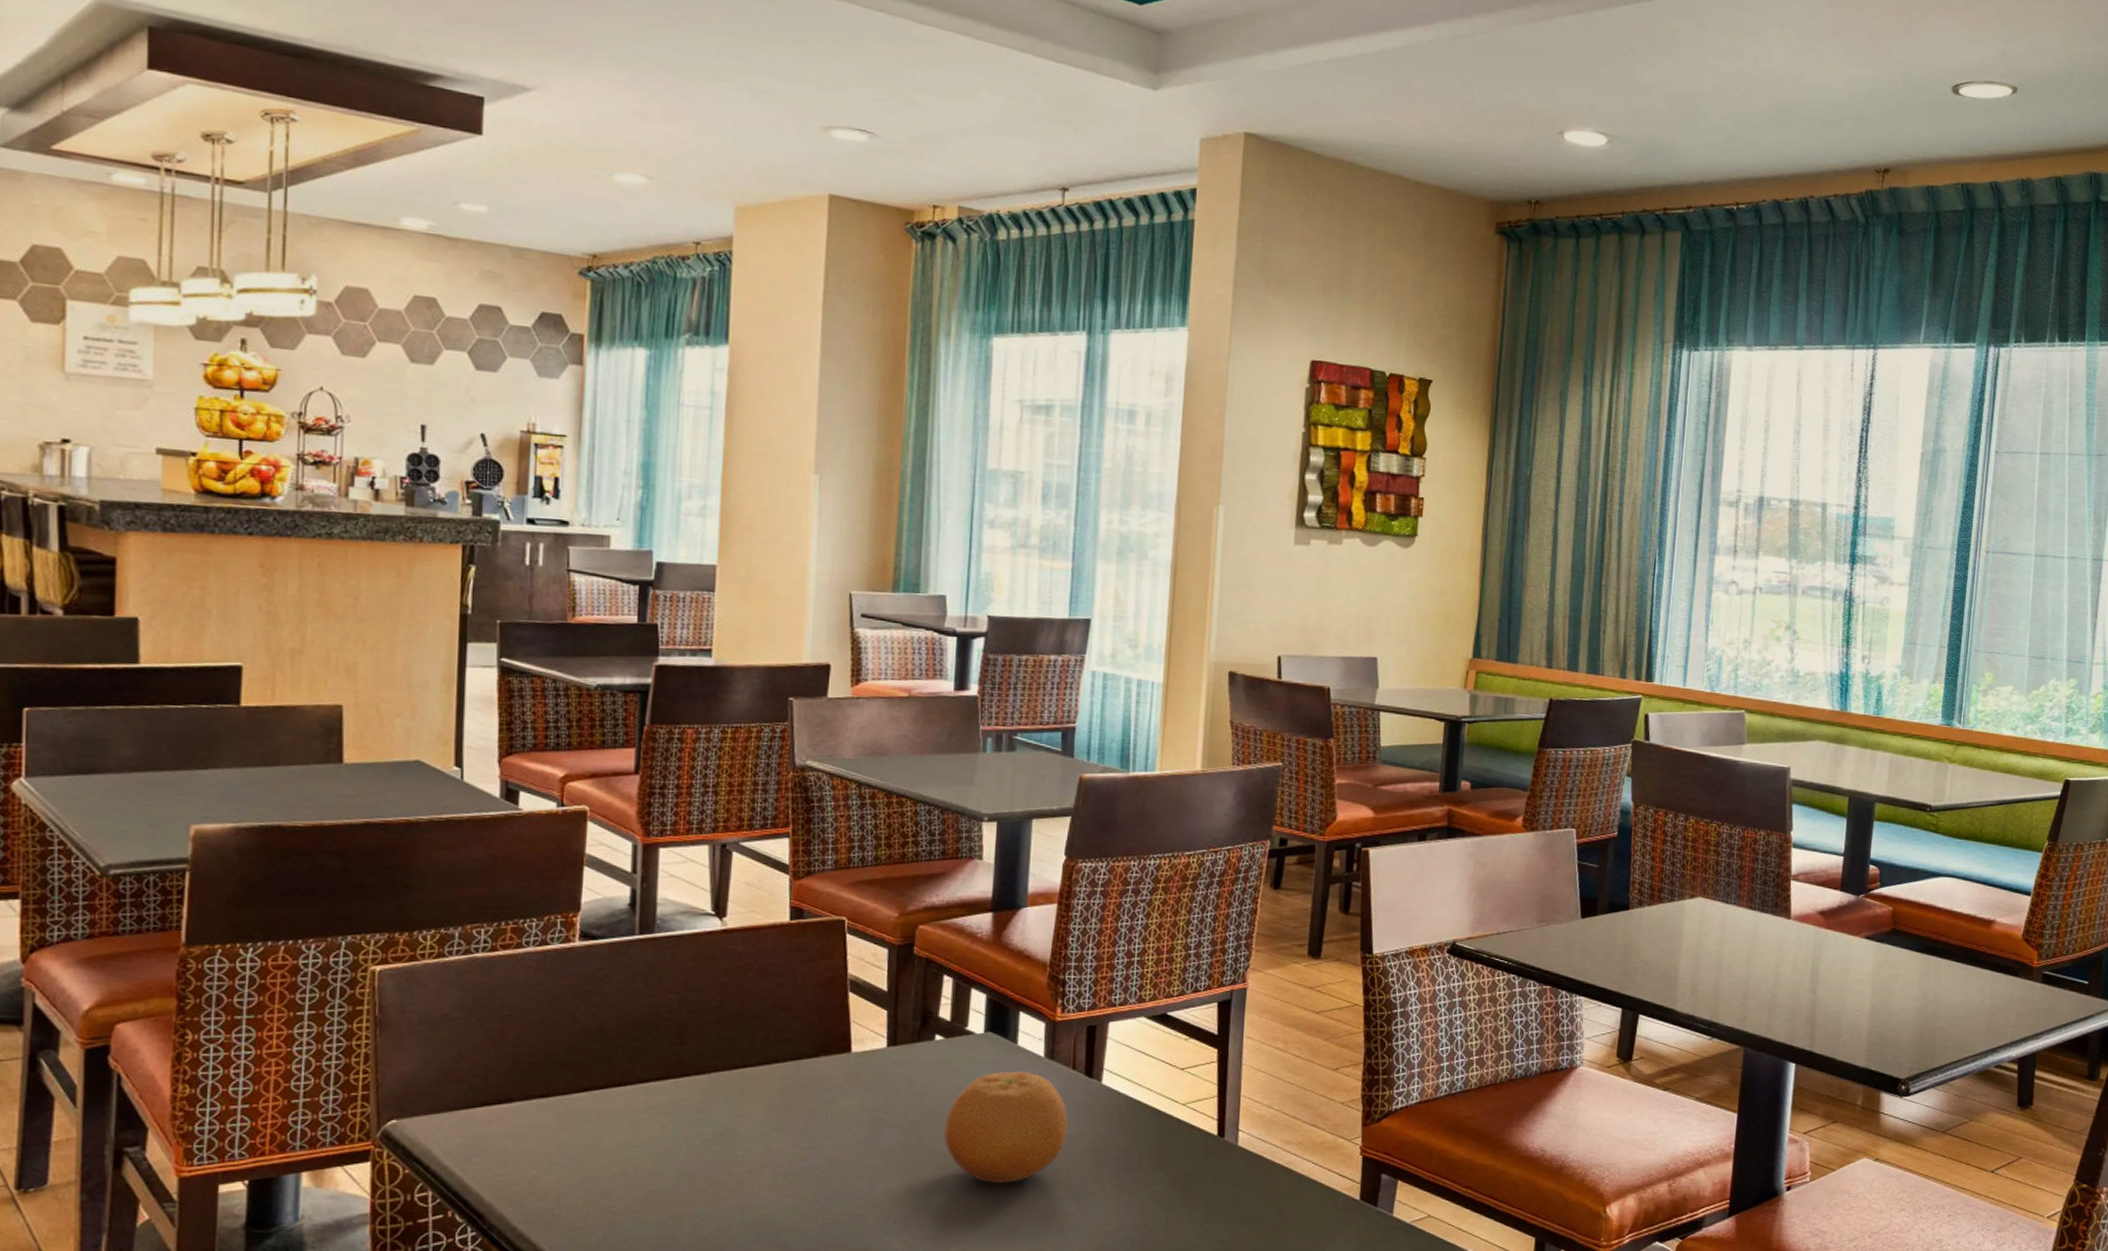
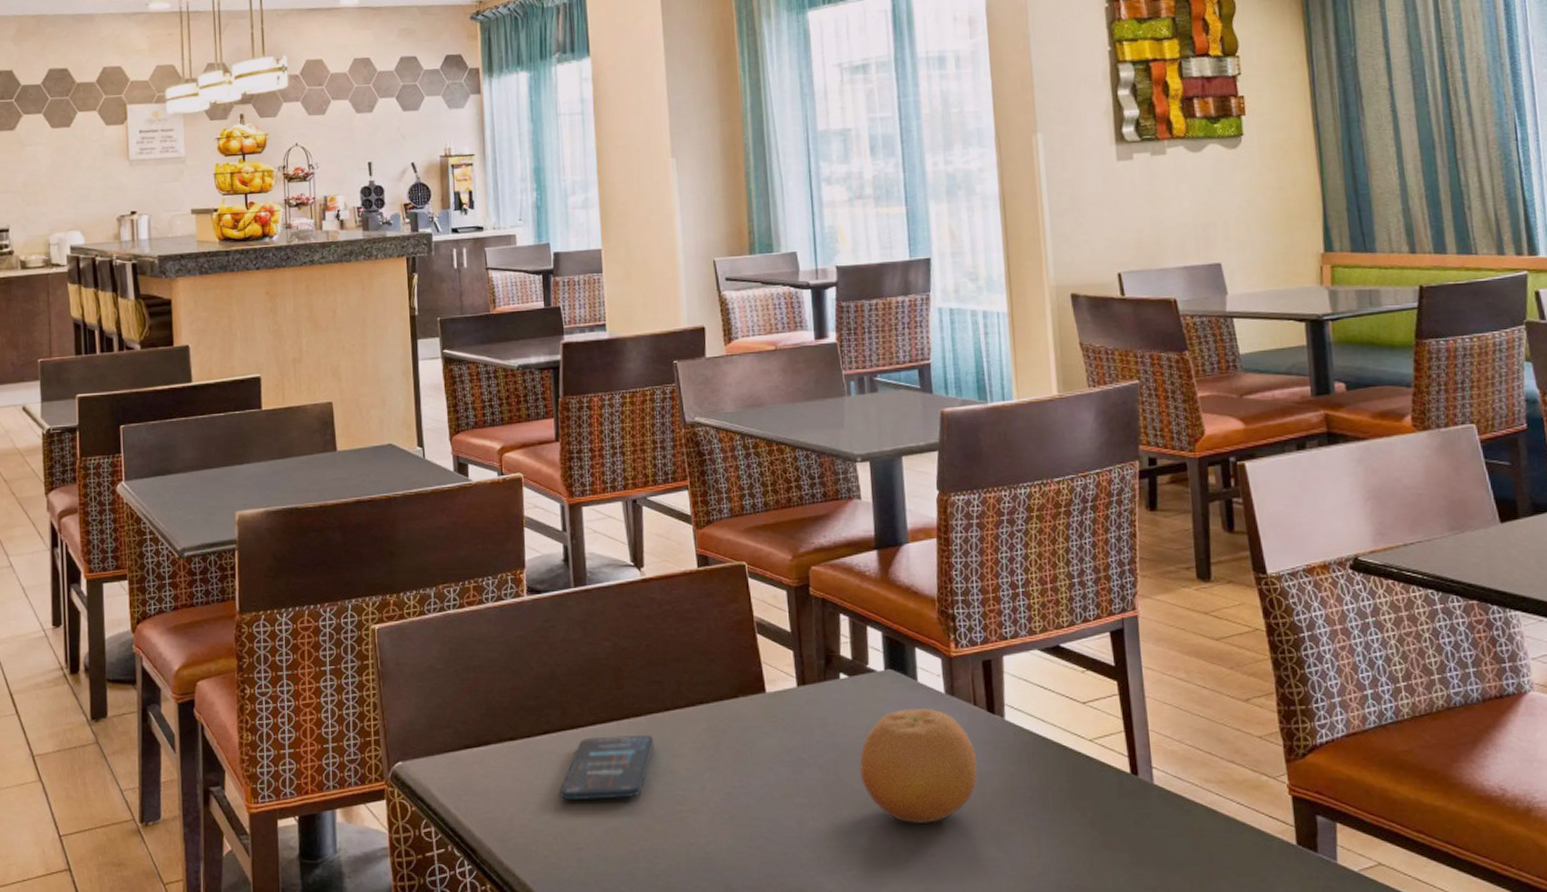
smartphone: none [596,1093,717,1162] -> present [560,734,655,801]

